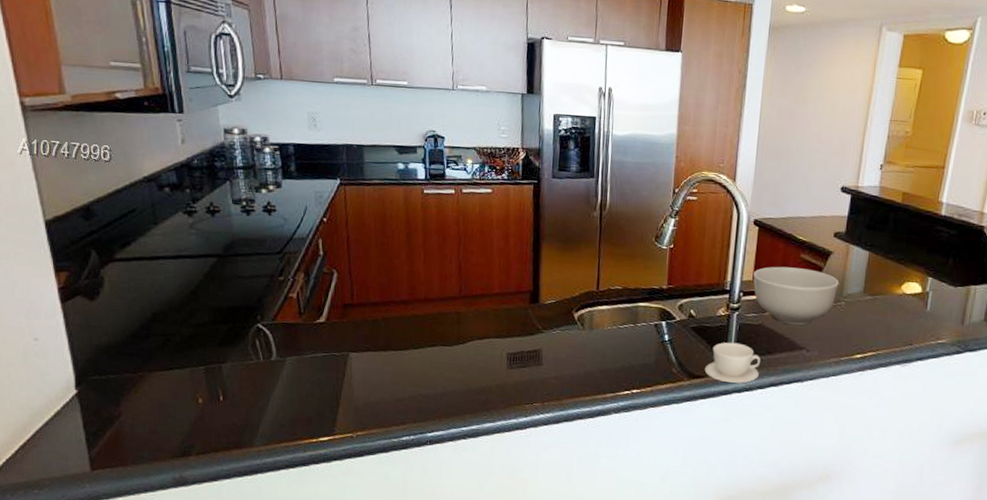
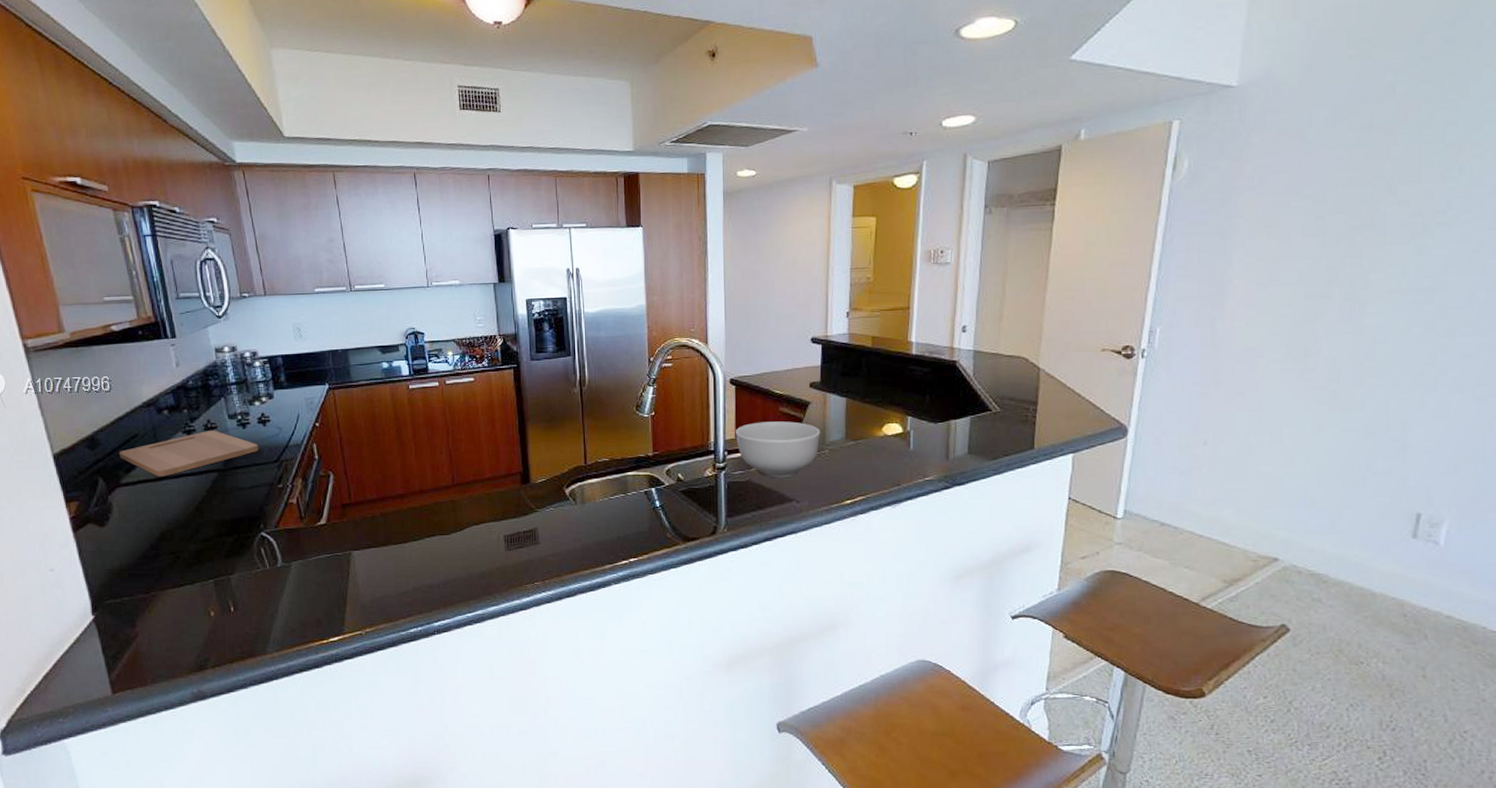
cutting board: none [114,213,262,256] -> present [119,430,258,477]
teacup: present [704,342,760,383] -> none [698,501,752,541]

